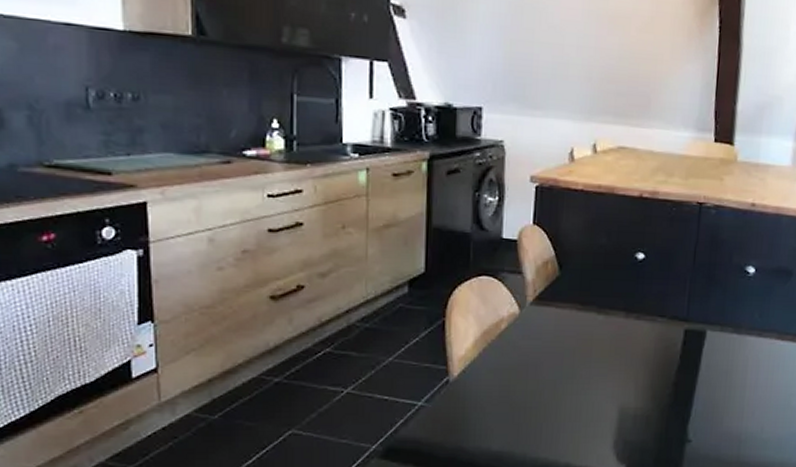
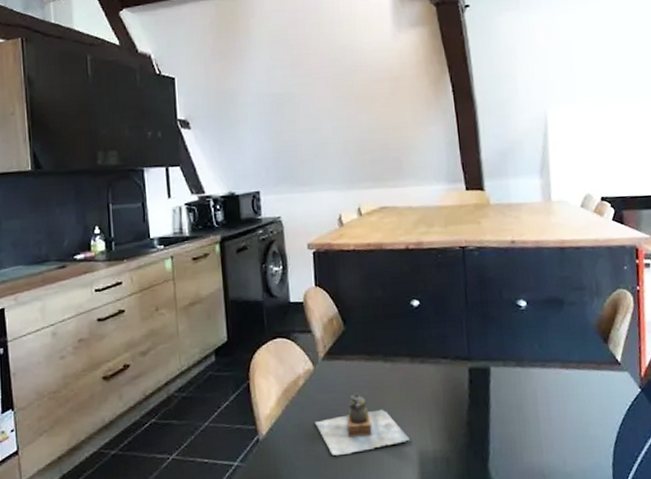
teapot: none [513,342,612,404] -> present [314,392,409,455]

